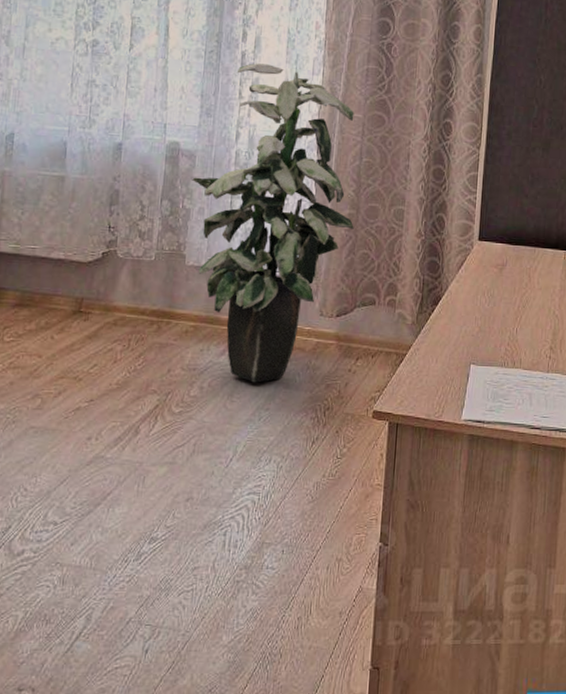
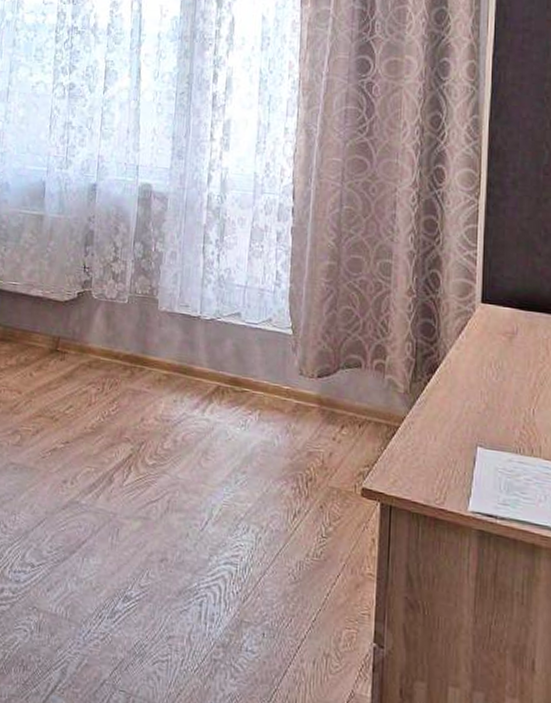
indoor plant: present [192,63,354,383] -> none [164,104,335,443]

